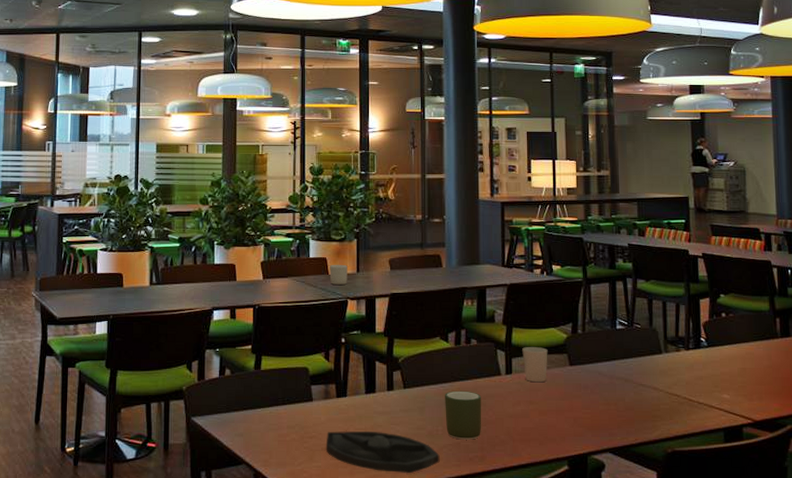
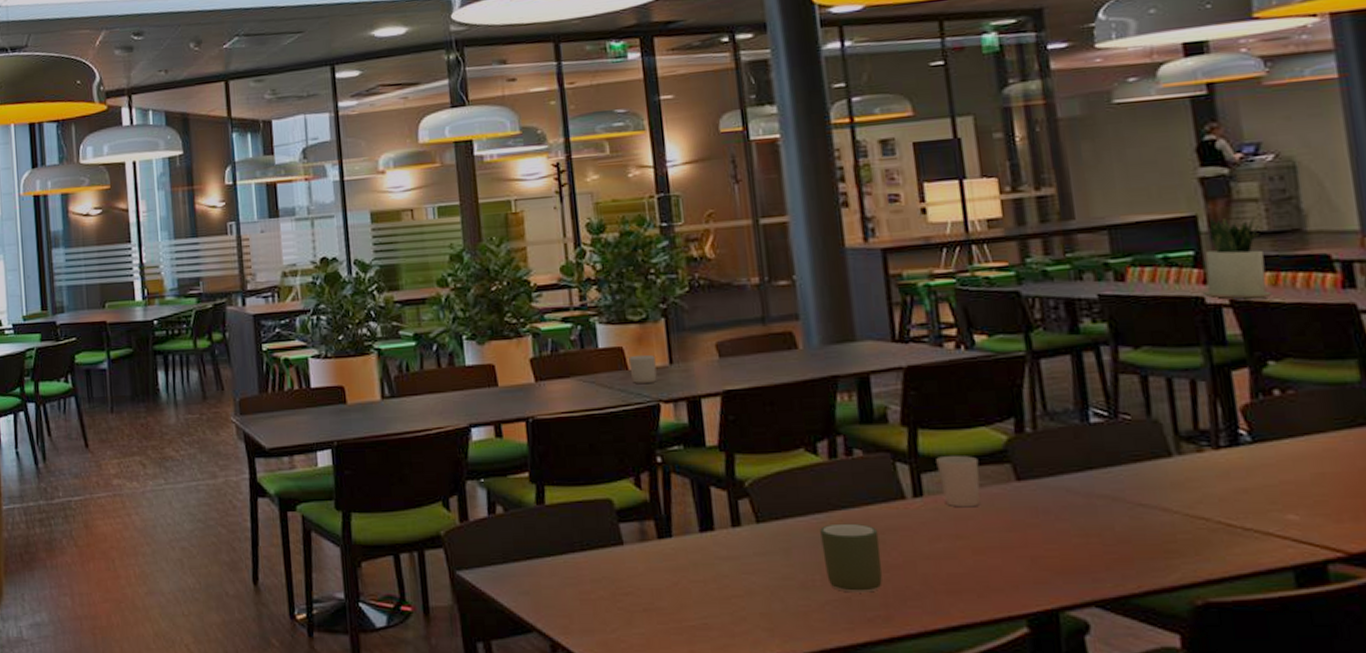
tray: present [326,430,440,473] -> none [648,583,822,641]
planter: none [687,199,726,253] -> present [1202,216,1273,300]

